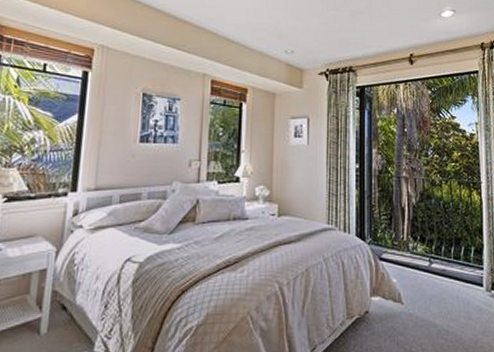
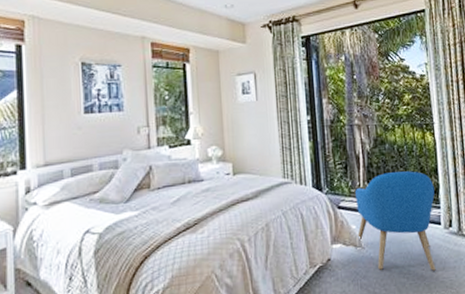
armchair: none [396,228,478,334] -> present [355,171,436,271]

